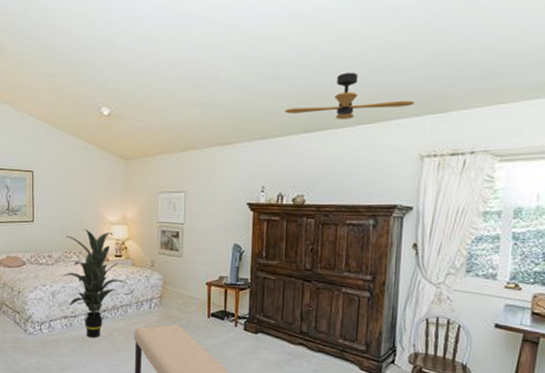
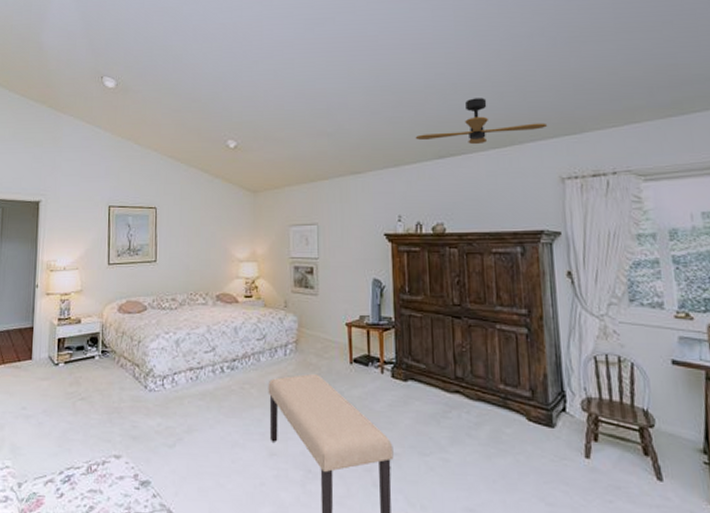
indoor plant: present [62,228,127,338] -> none [187,267,259,393]

